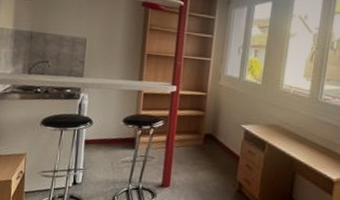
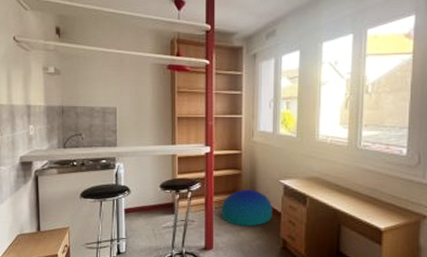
pouf: none [181,130,232,168] -> present [221,189,273,227]

